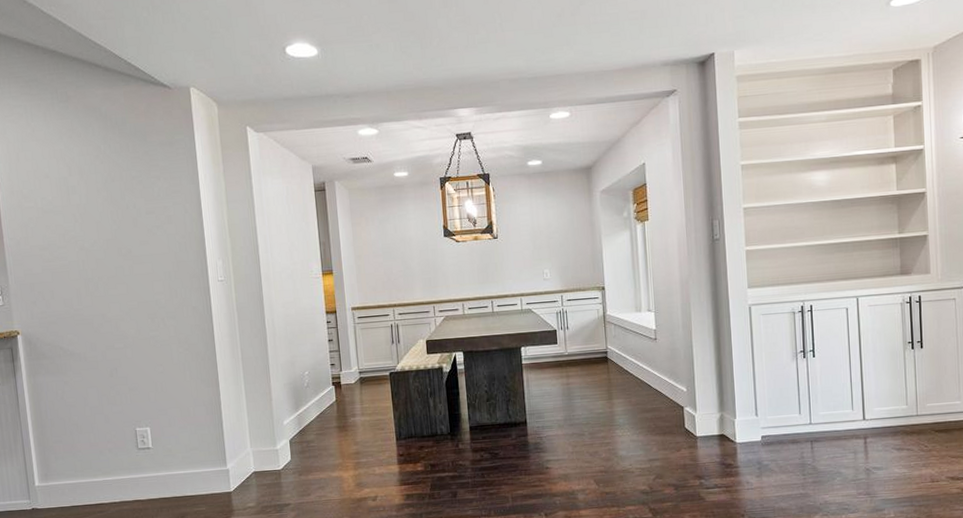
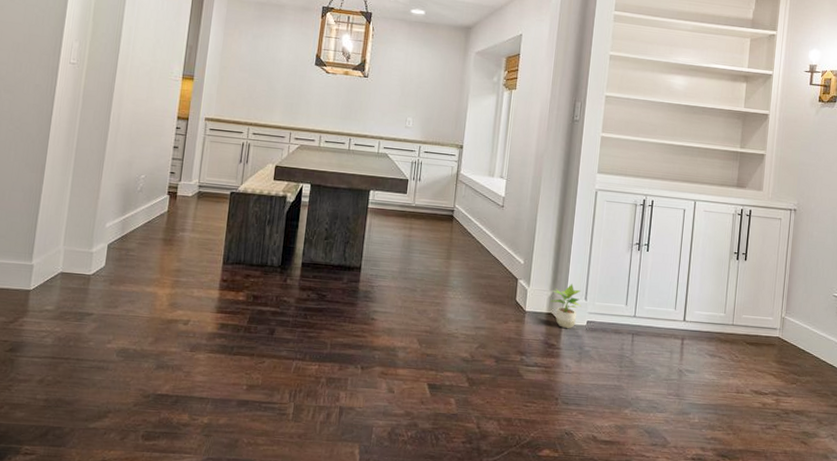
potted plant: none [720,402,753,447] -> present [551,283,582,329]

